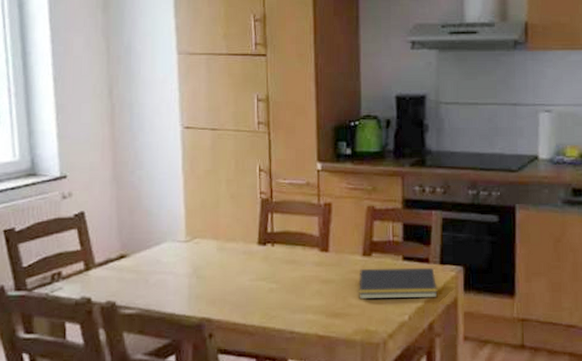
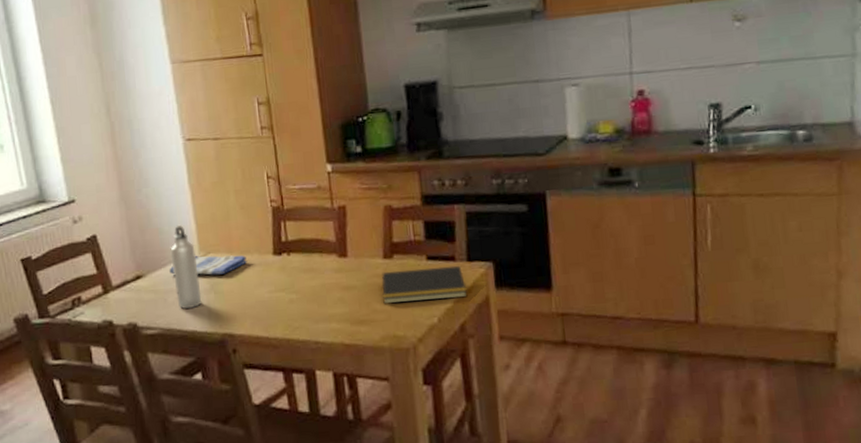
dish towel: none [154,239,232,260] -> present [169,255,248,275]
water bottle: none [157,209,184,292] -> present [170,226,202,309]

